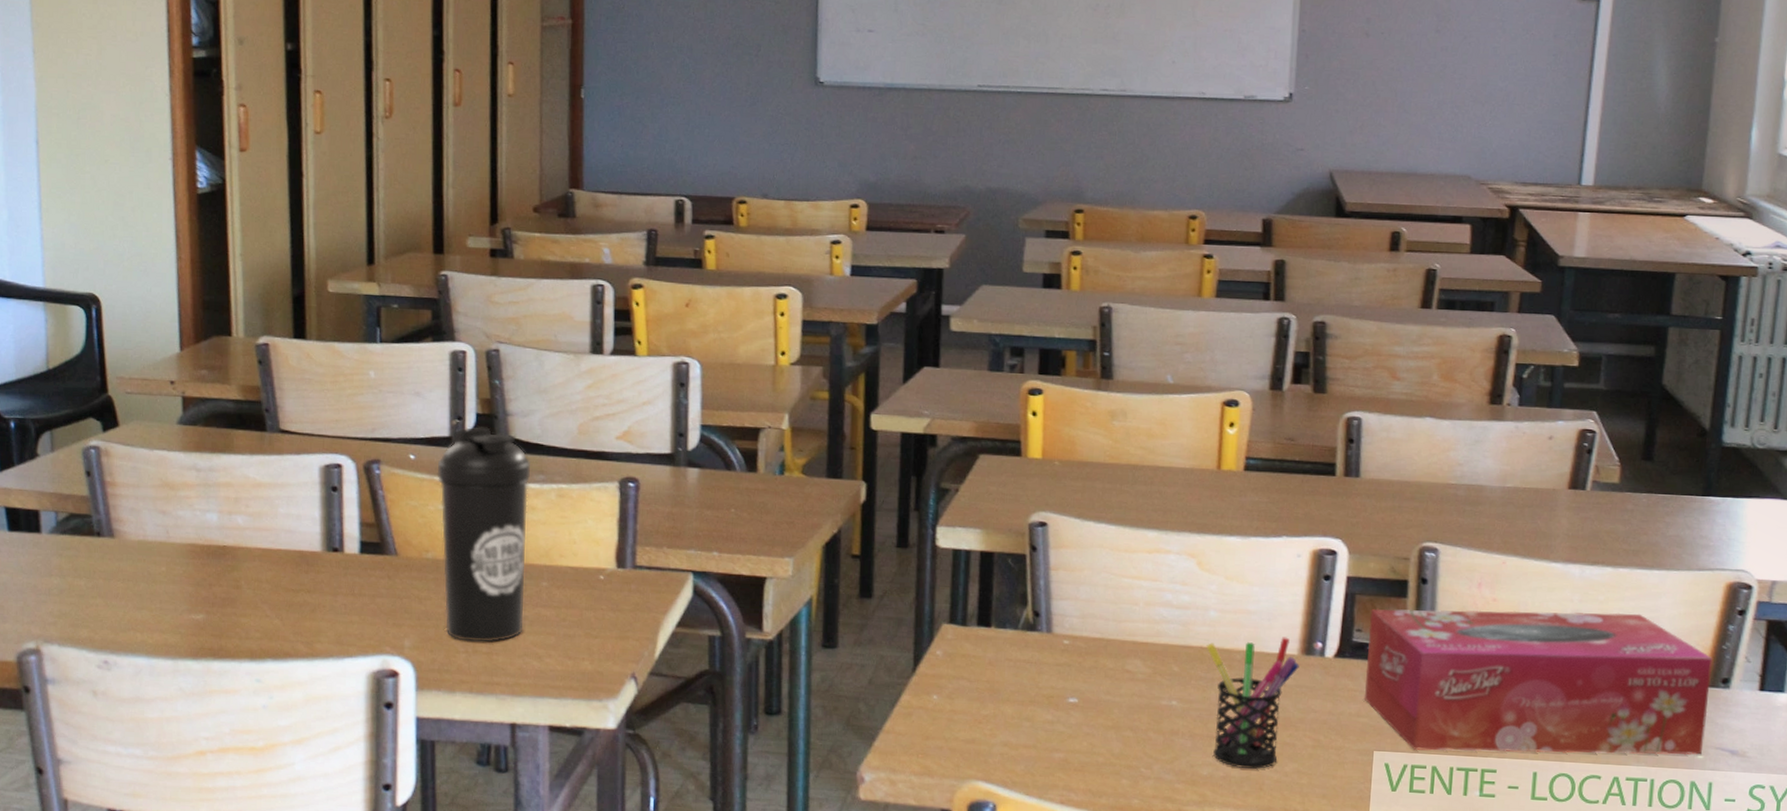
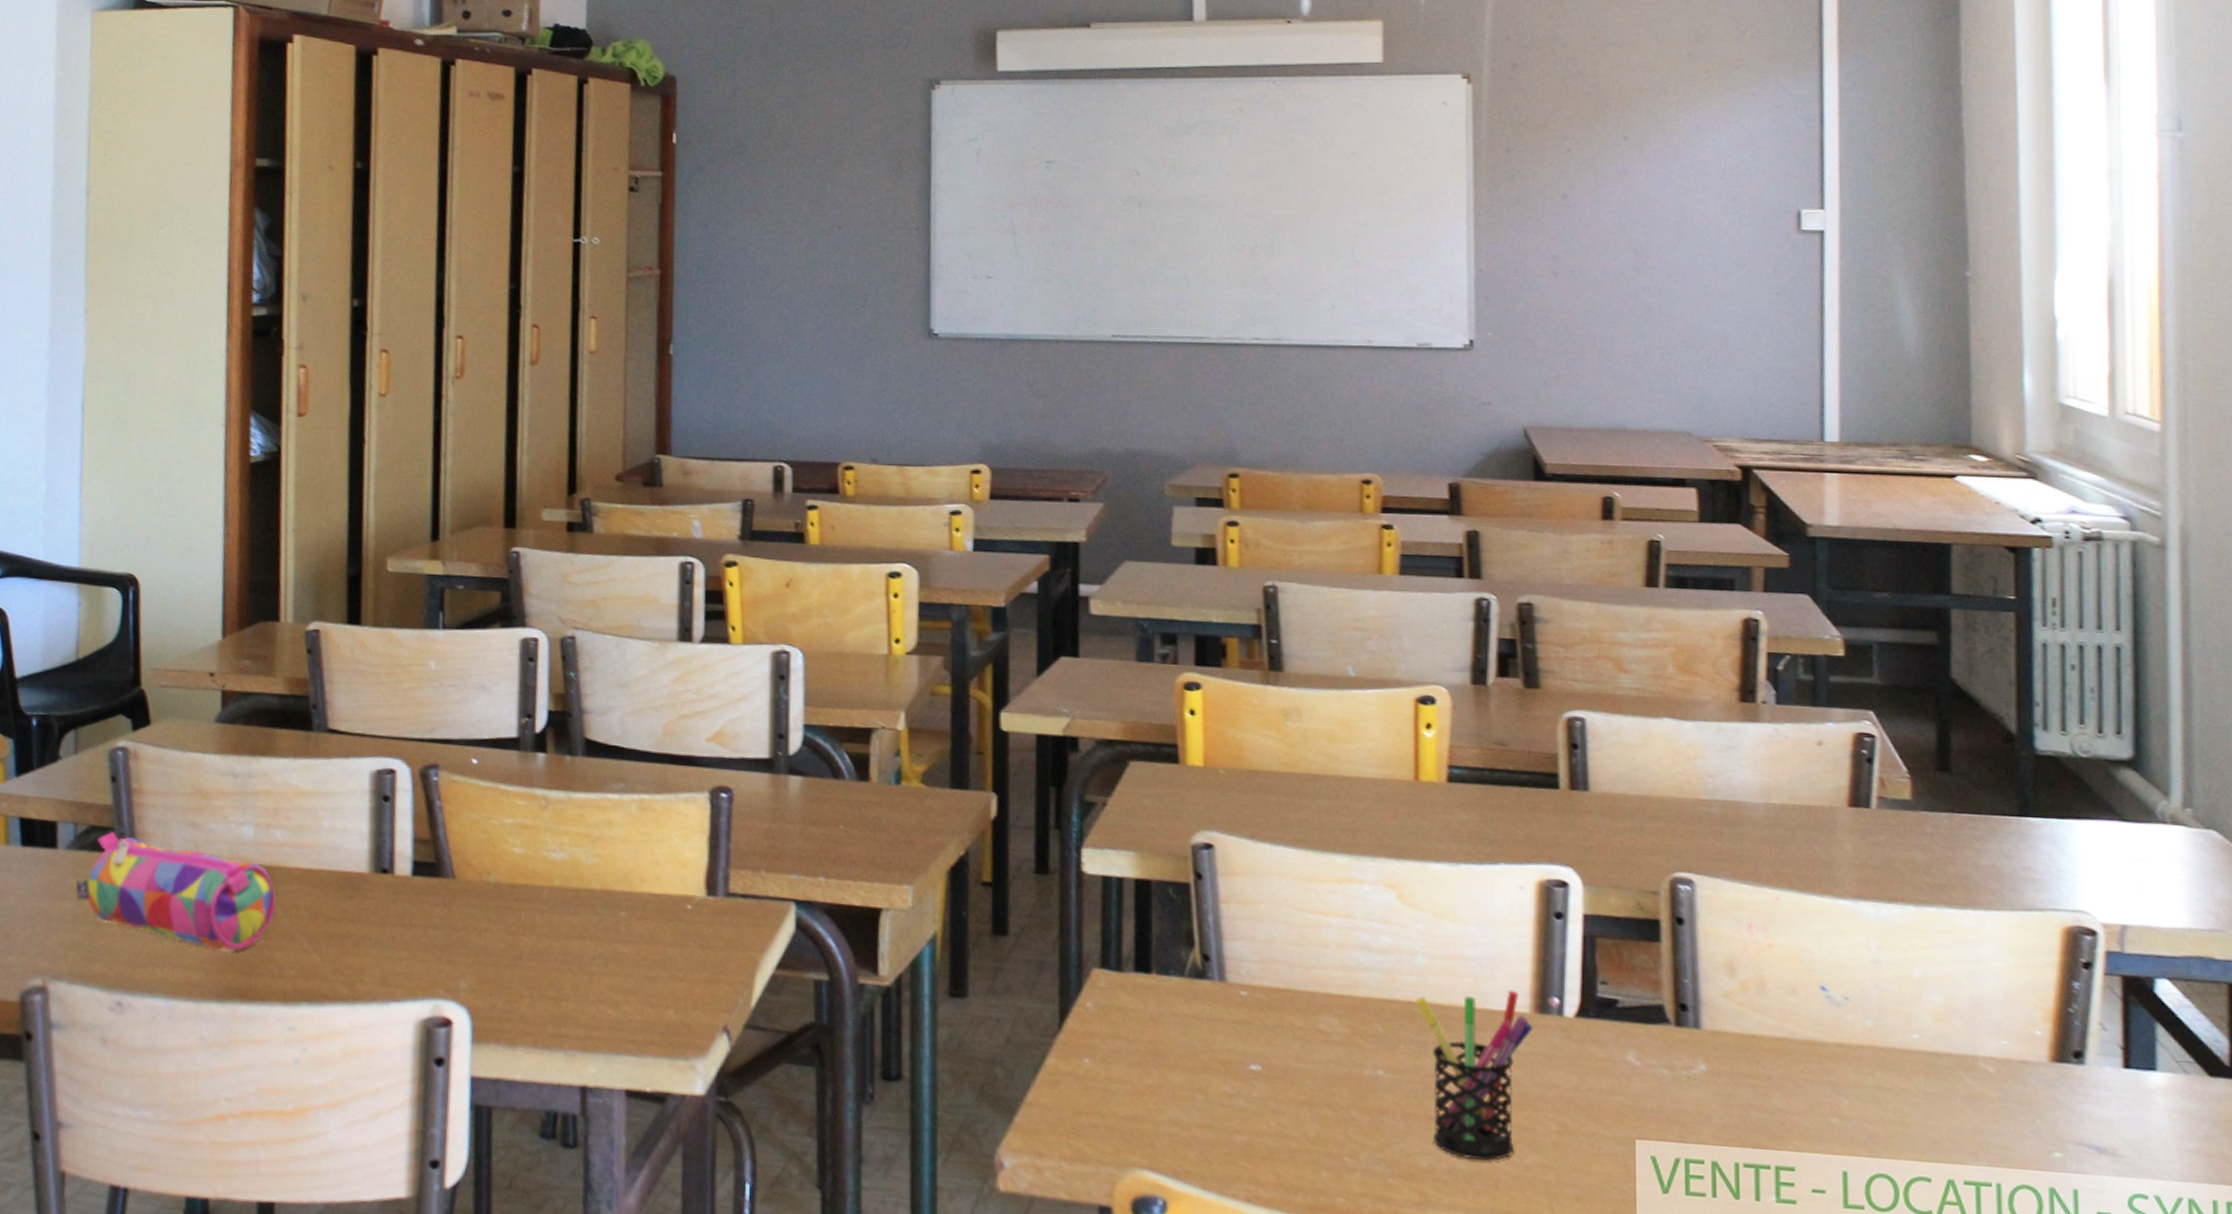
pencil case: none [60,519,240,617] -> present [75,832,276,950]
water bottle: present [437,426,531,643] -> none [502,726,610,986]
tissue box: present [1364,608,1714,755] -> none [1615,955,2060,1153]

